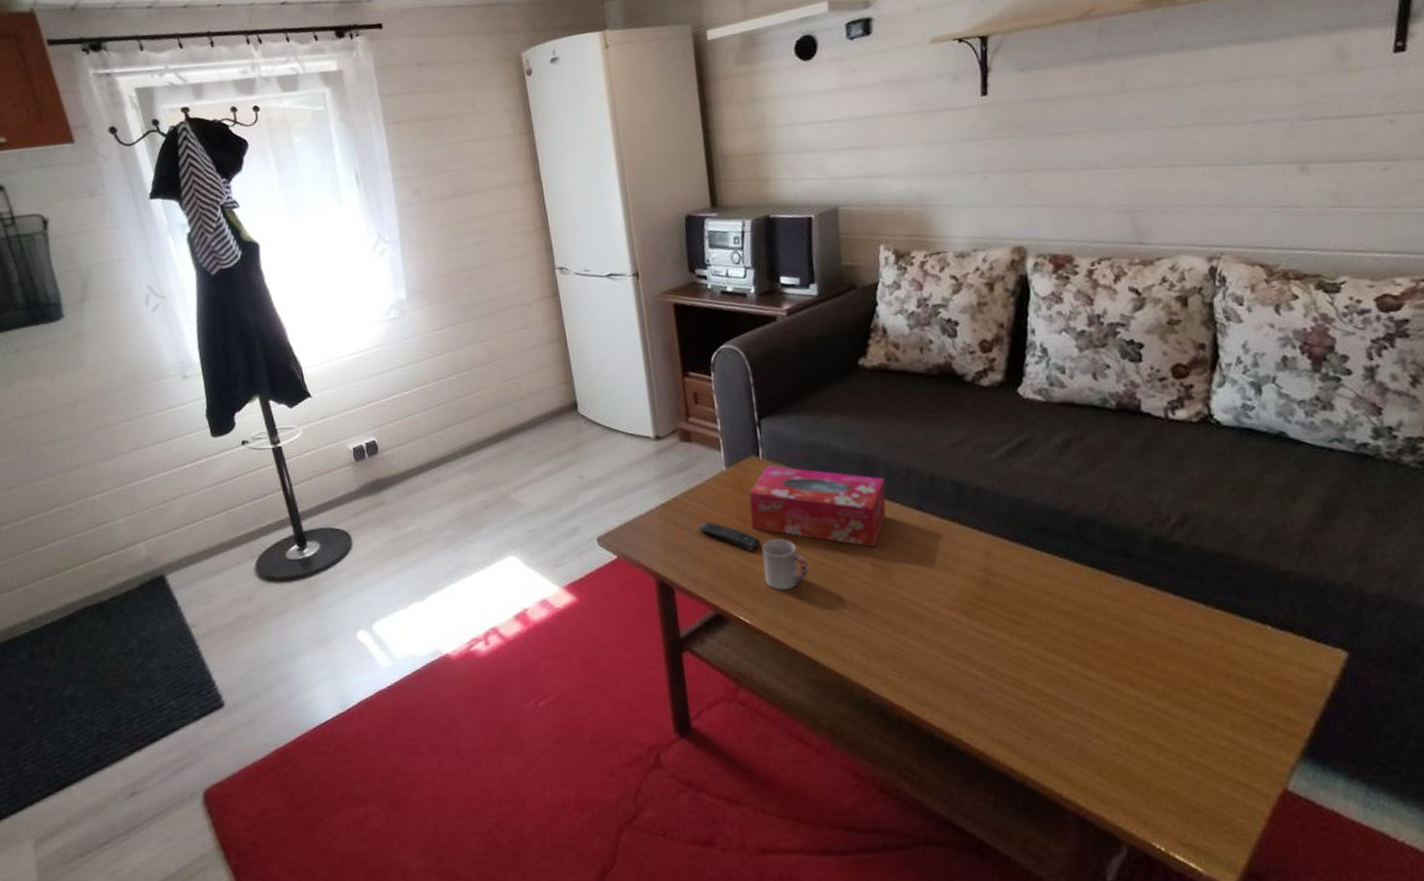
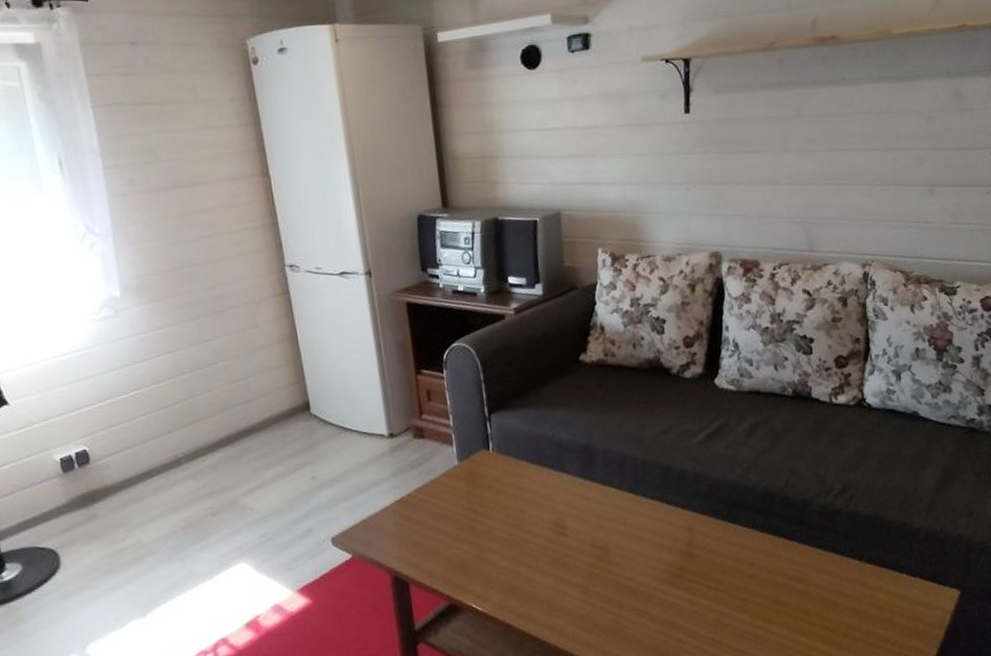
remote control: present [698,522,762,552] -> none [431,516,492,542]
tissue box: present [749,465,886,548] -> none [480,458,604,530]
cup: present [762,538,808,590] -> none [492,527,535,577]

